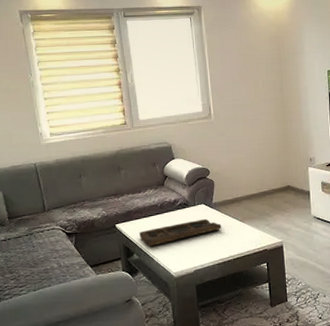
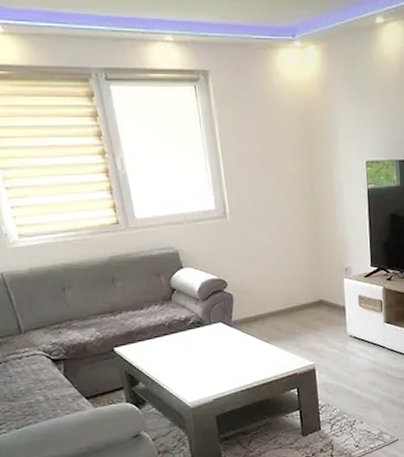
decorative tray: present [139,218,222,246] -> none [144,339,244,373]

